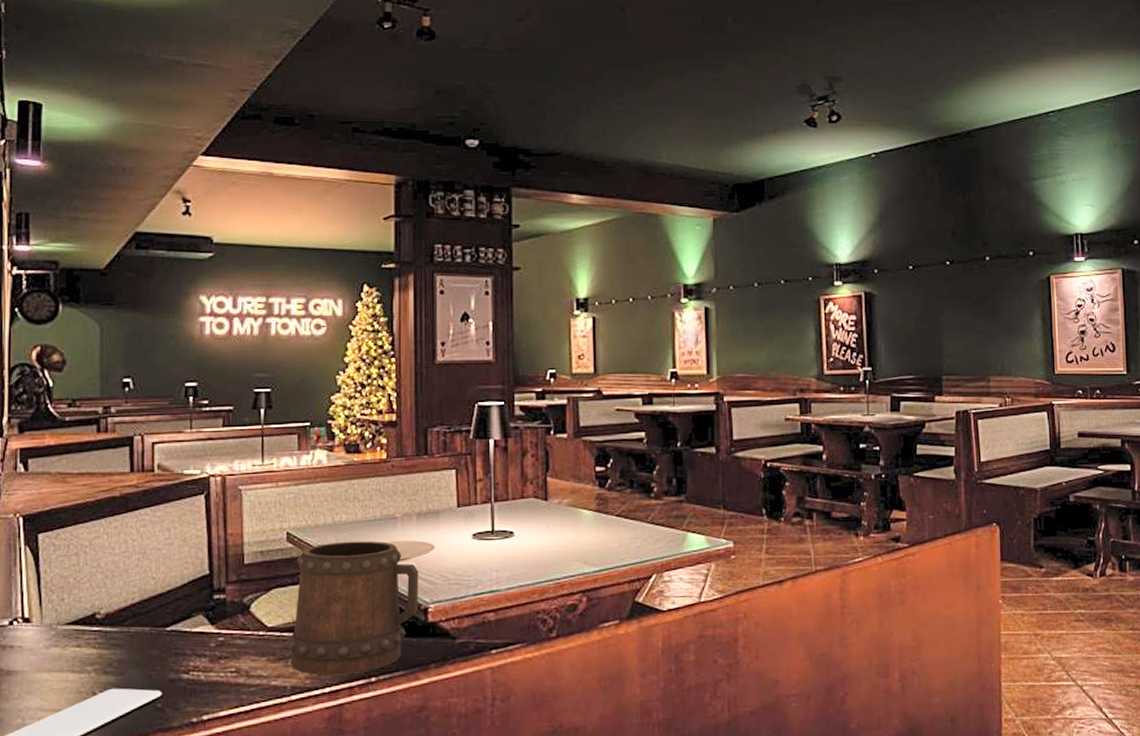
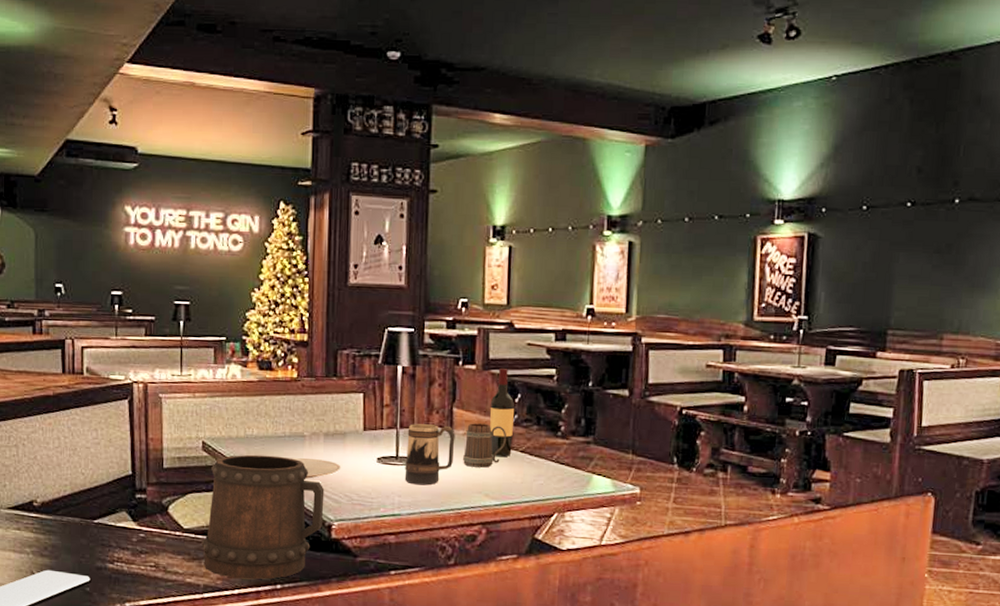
beer mug: none [501,495,551,558] -> present [404,424,455,486]
beer mug: none [560,491,601,535] -> present [463,423,506,468]
wine bottle: none [583,434,608,523] -> present [489,367,515,458]

